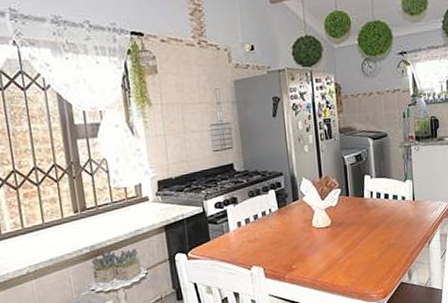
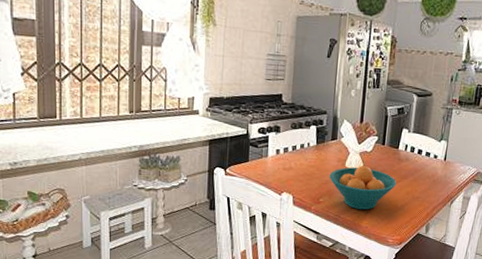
fruit bowl: none [297,221,369,269] -> present [329,165,396,210]

